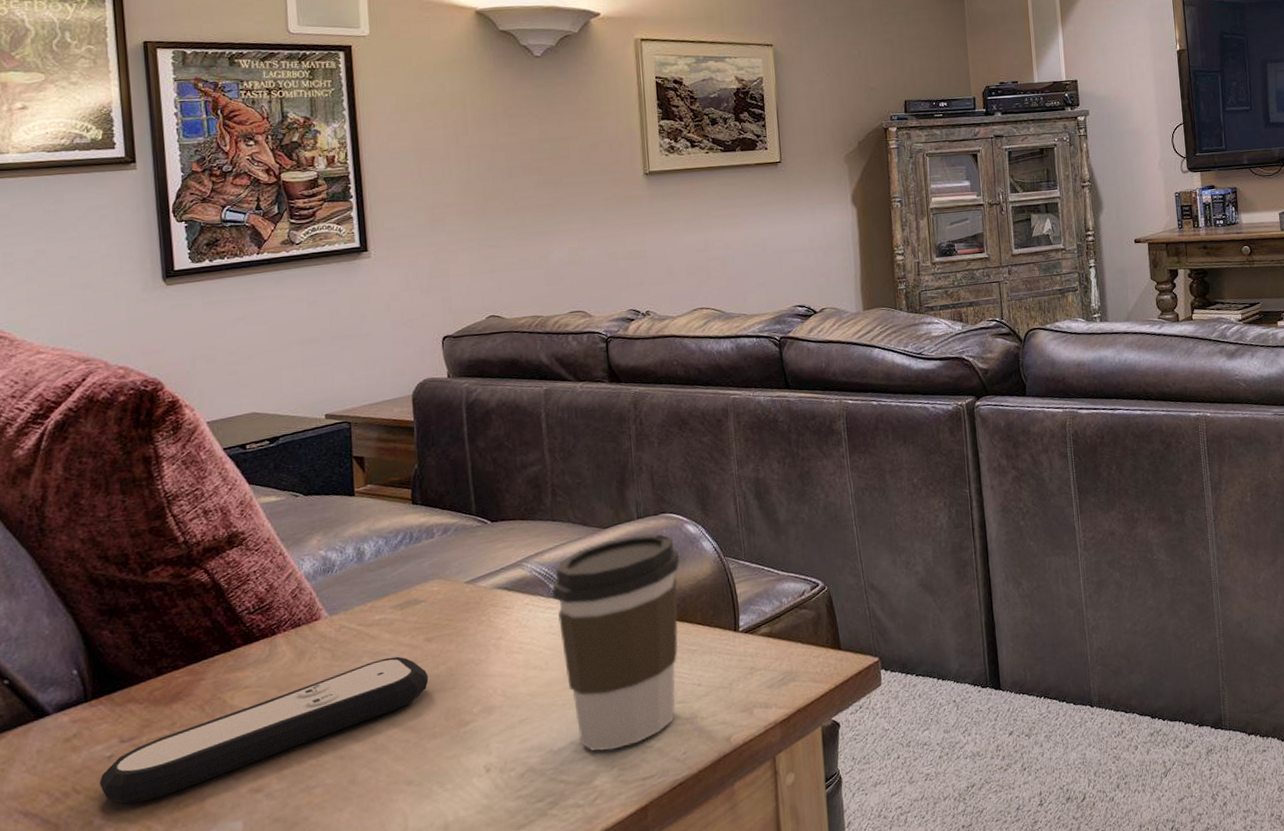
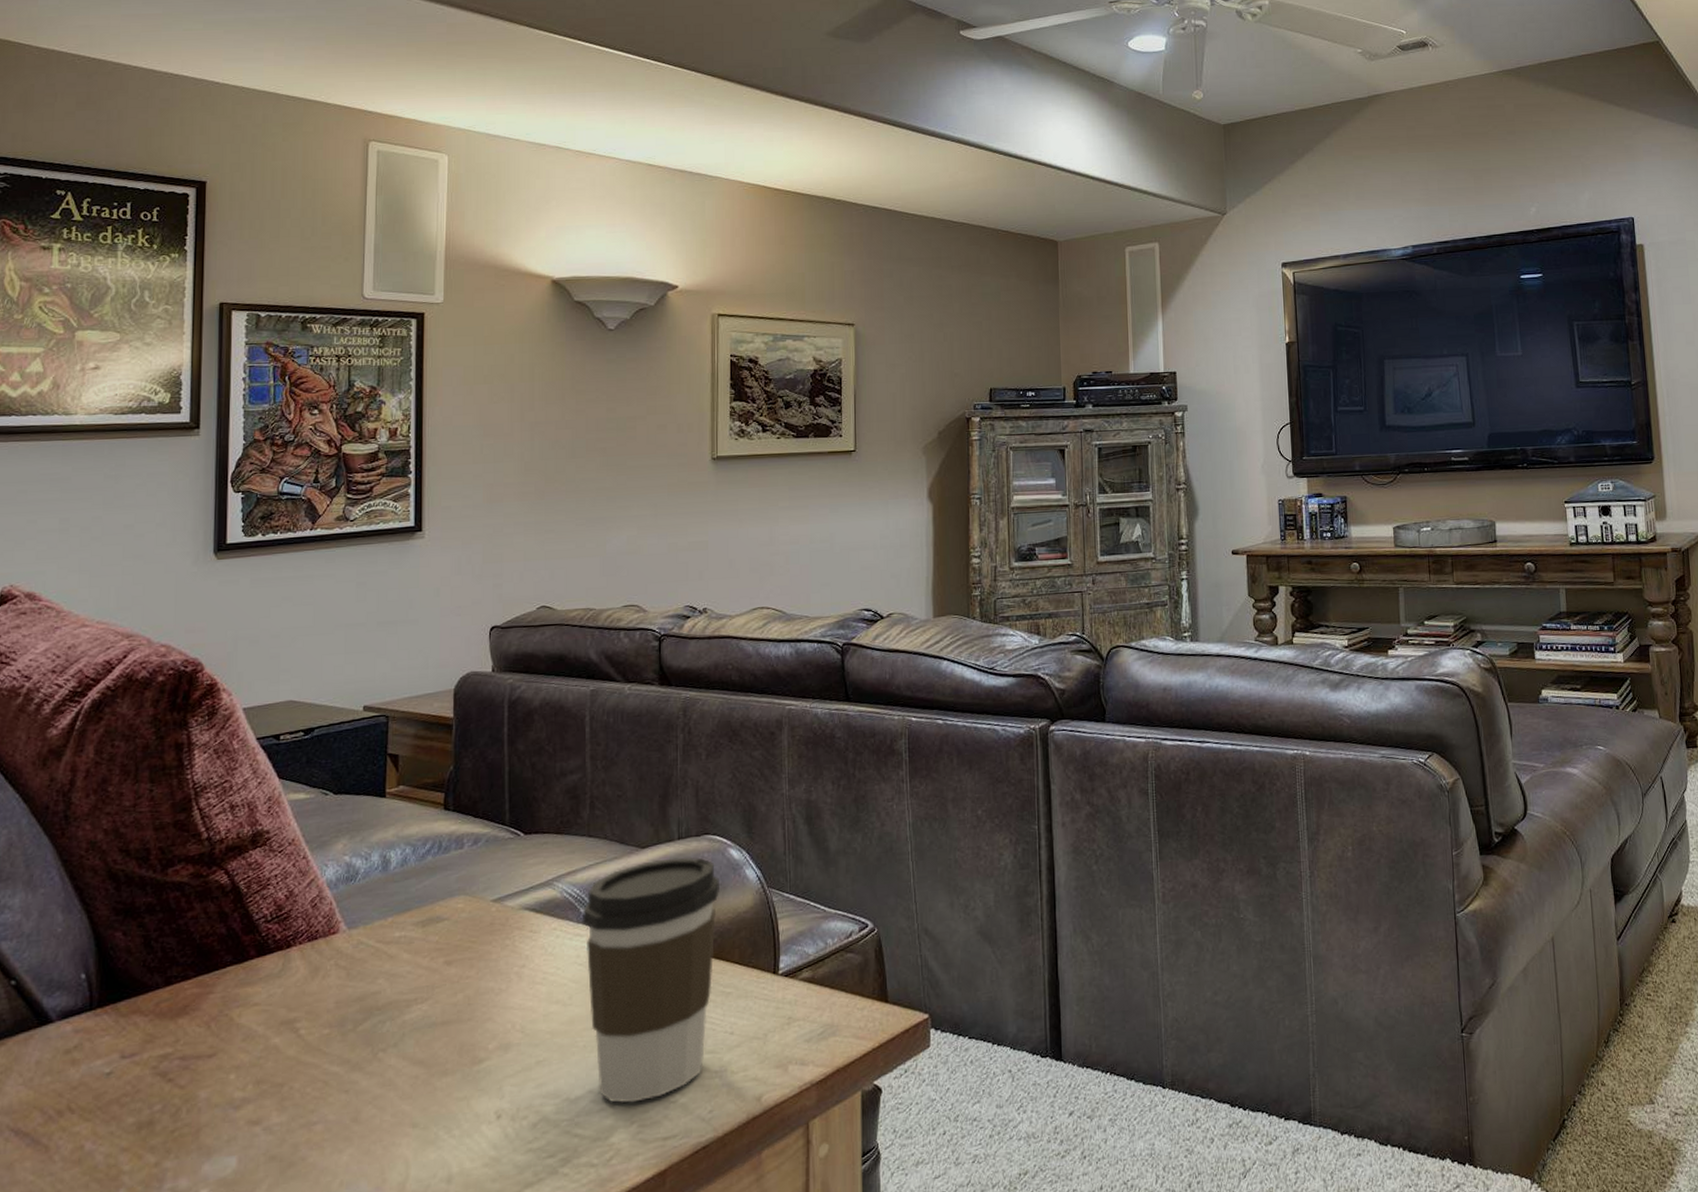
remote control: present [99,656,429,804] -> none [94,980,445,1128]

